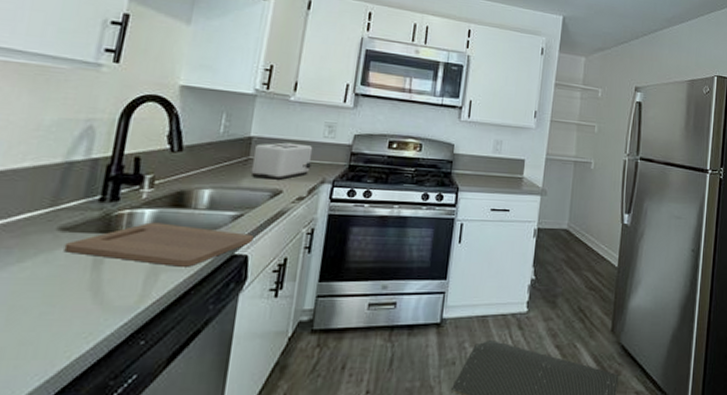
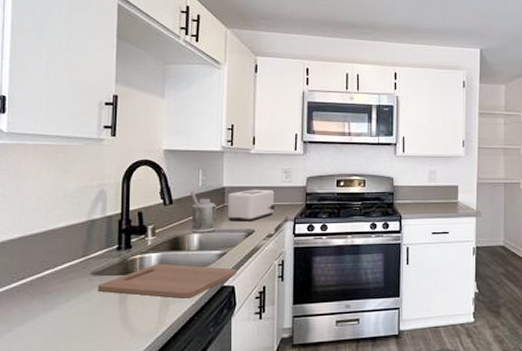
soap dispenser: none [202,138,239,189] -> present [190,191,217,233]

